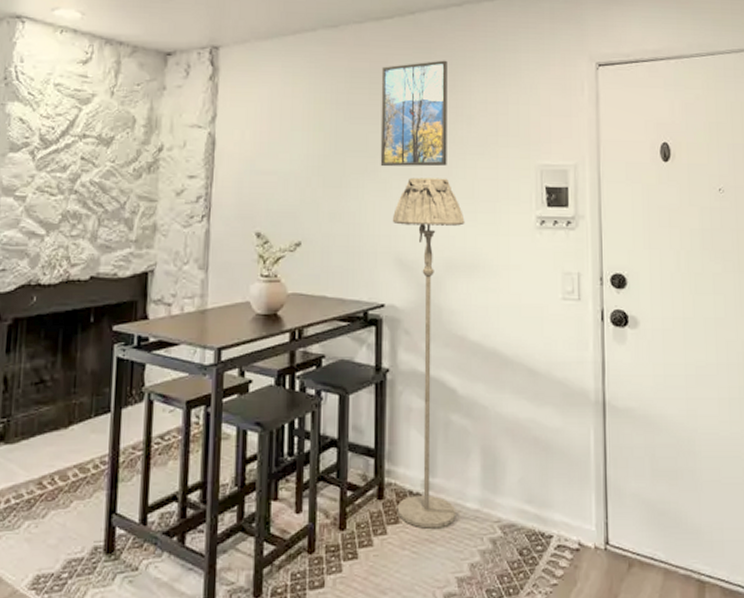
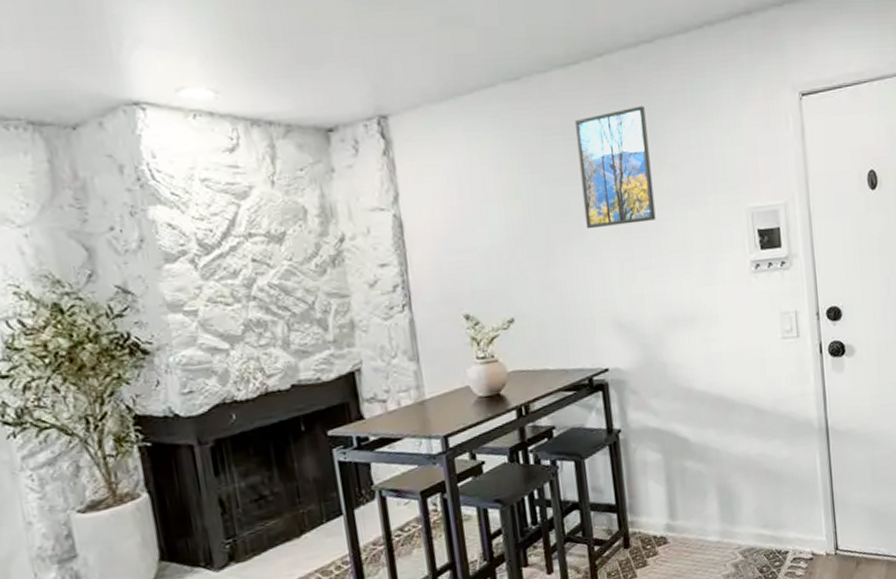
floor lamp: present [392,177,465,529] -> none [605,233,700,566]

